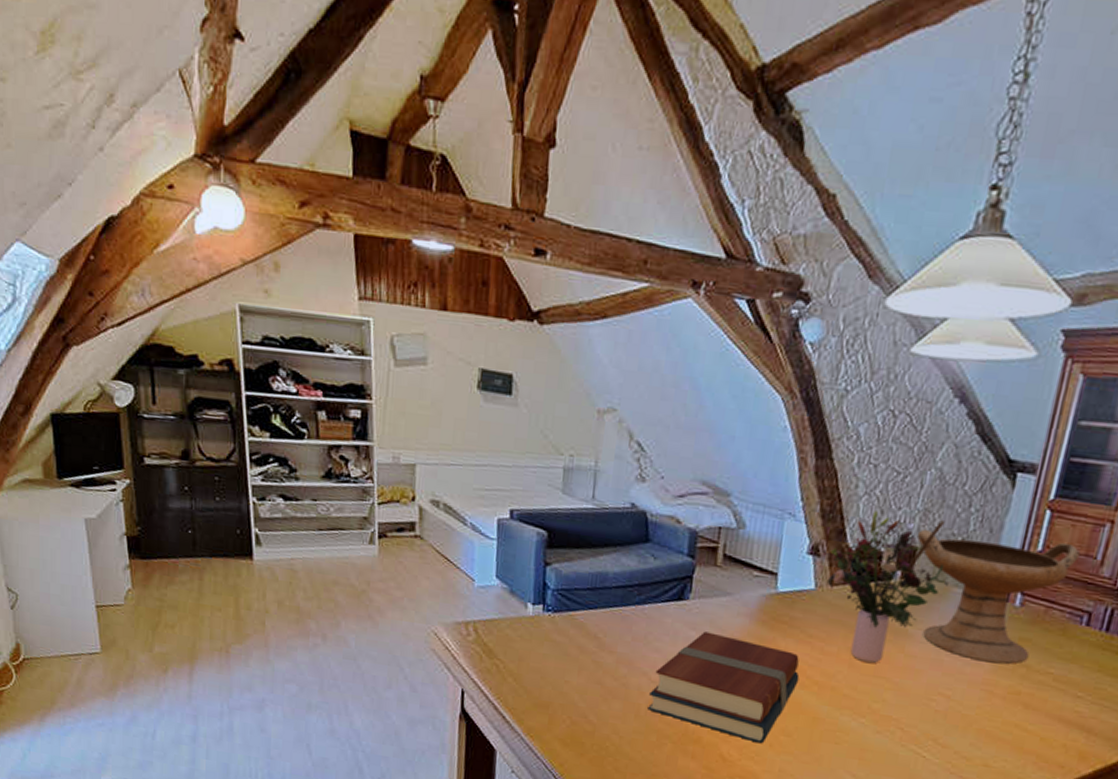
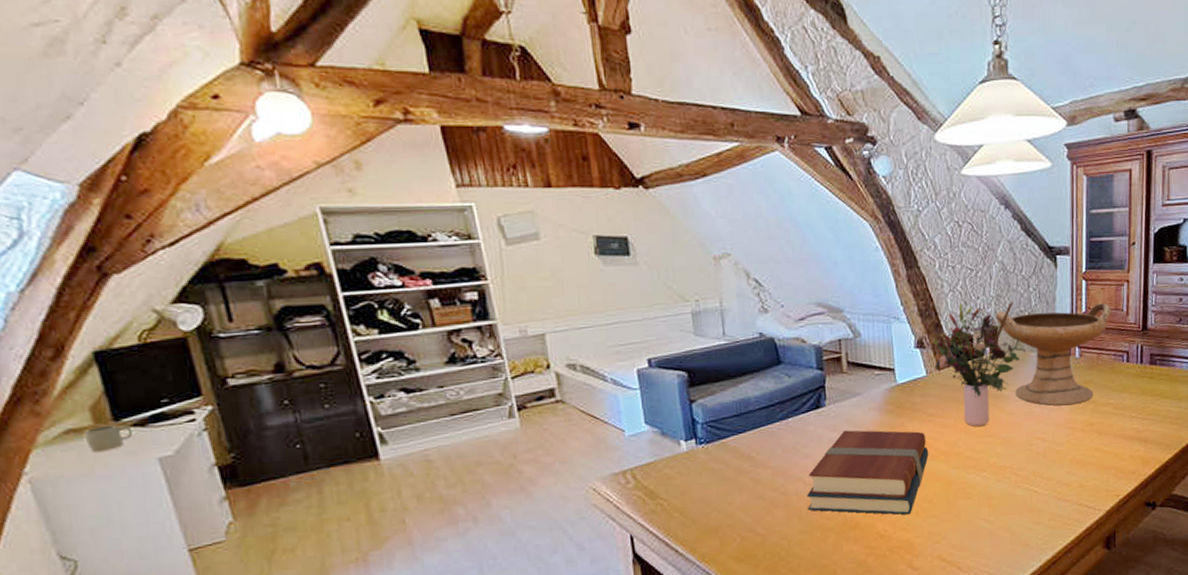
mug: none [35,480,70,505] -> present [84,424,133,453]

